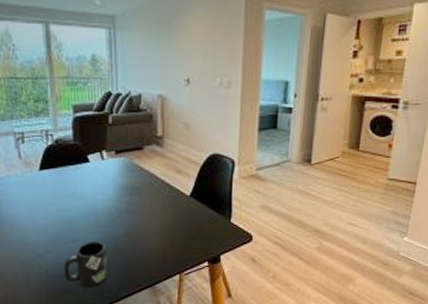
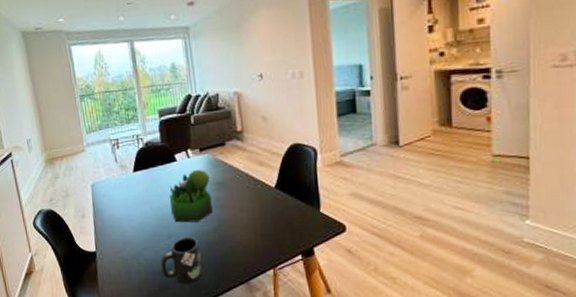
plant: none [77,172,125,227] -> present [169,169,213,223]

